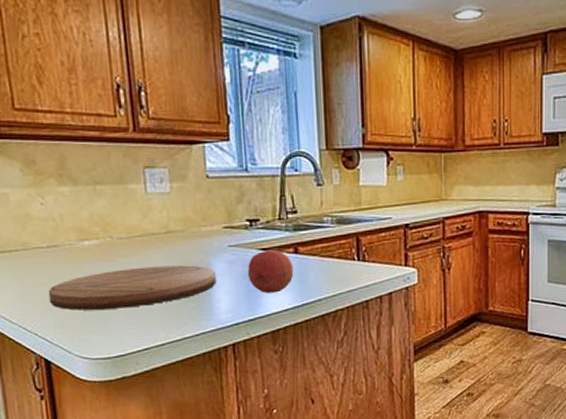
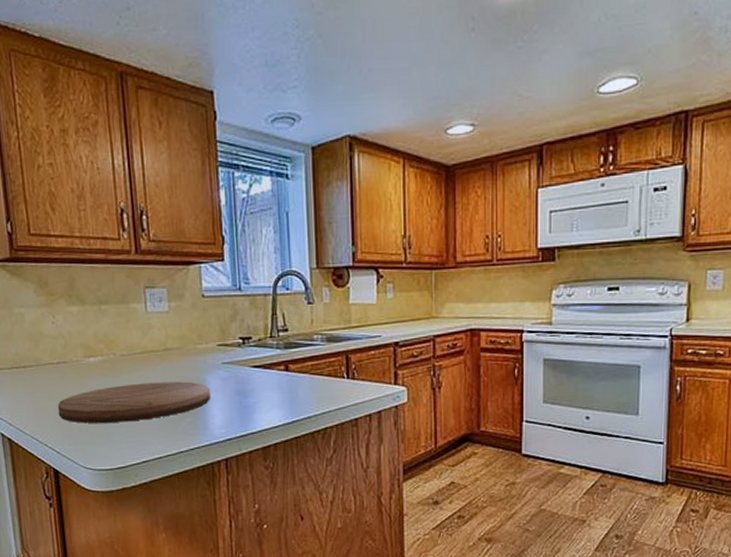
fruit: present [247,249,294,293] -> none [239,366,285,410]

